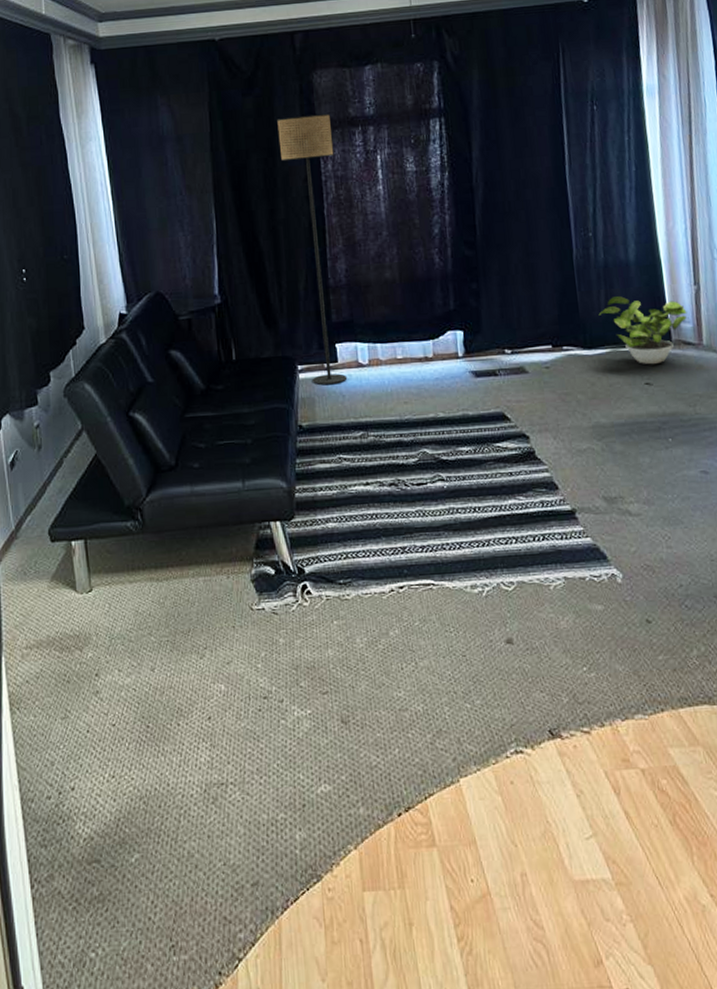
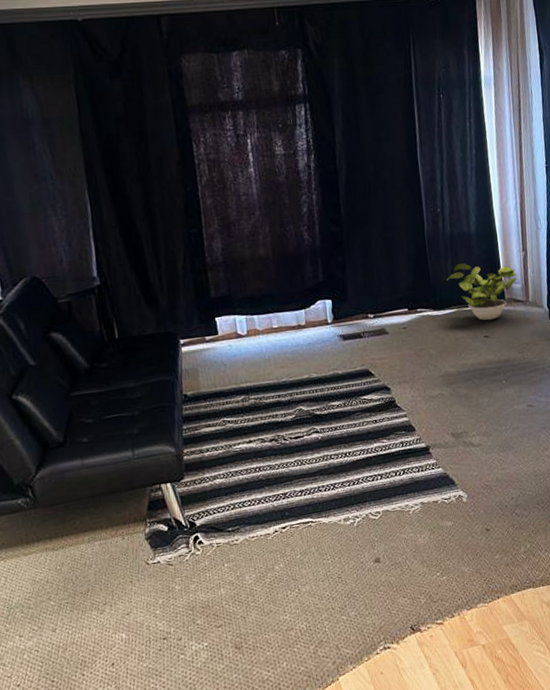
floor lamp: present [277,113,348,385] -> none [147,98,228,357]

